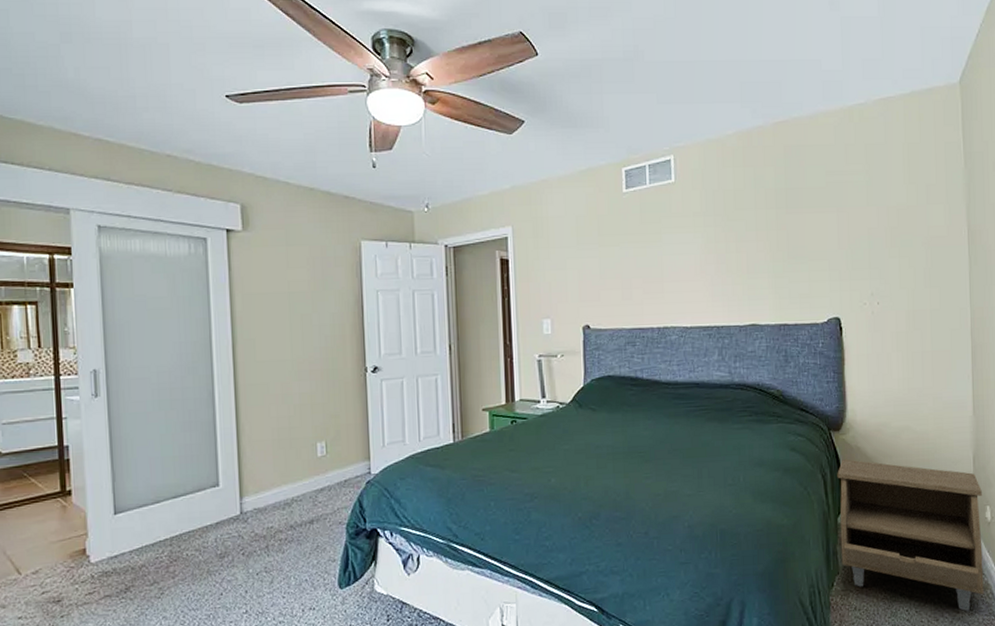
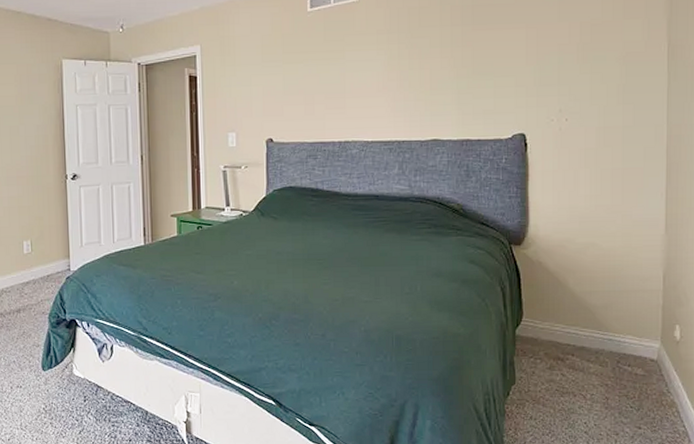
nightstand: present [837,459,984,612] -> none [517,273,671,428]

